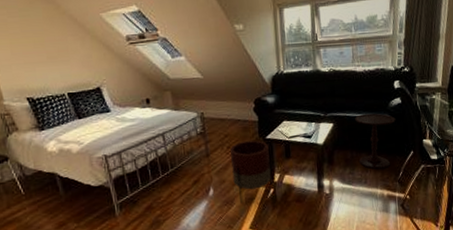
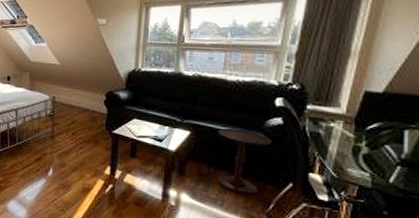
planter: present [230,140,273,204] -> none [73,130,114,191]

